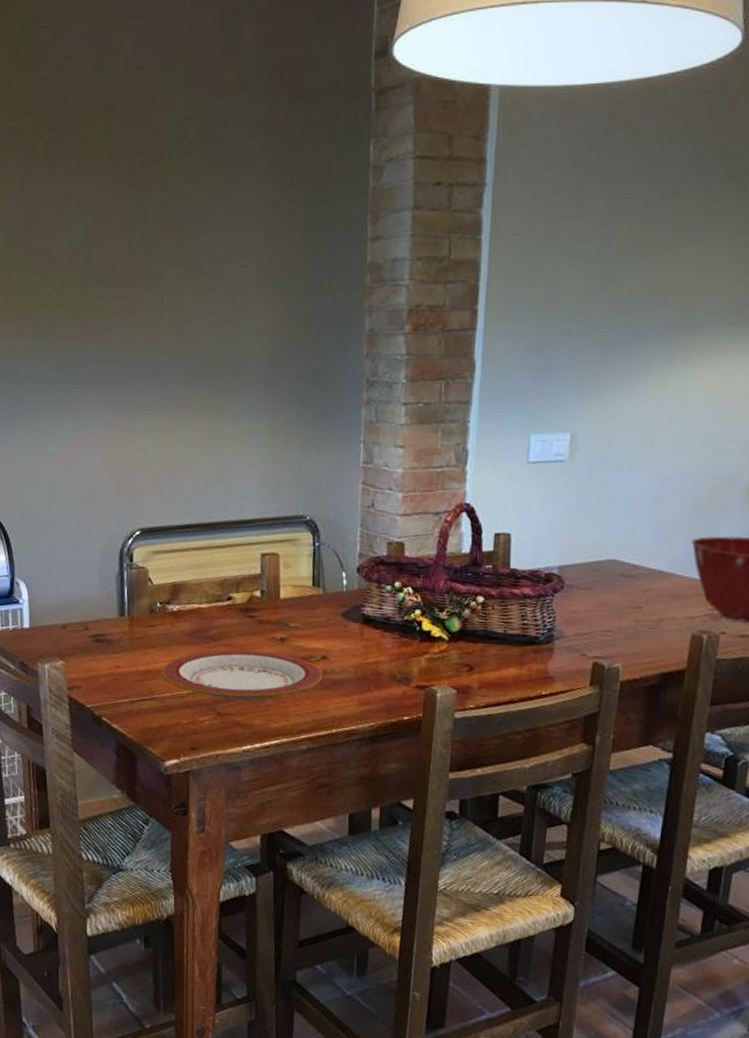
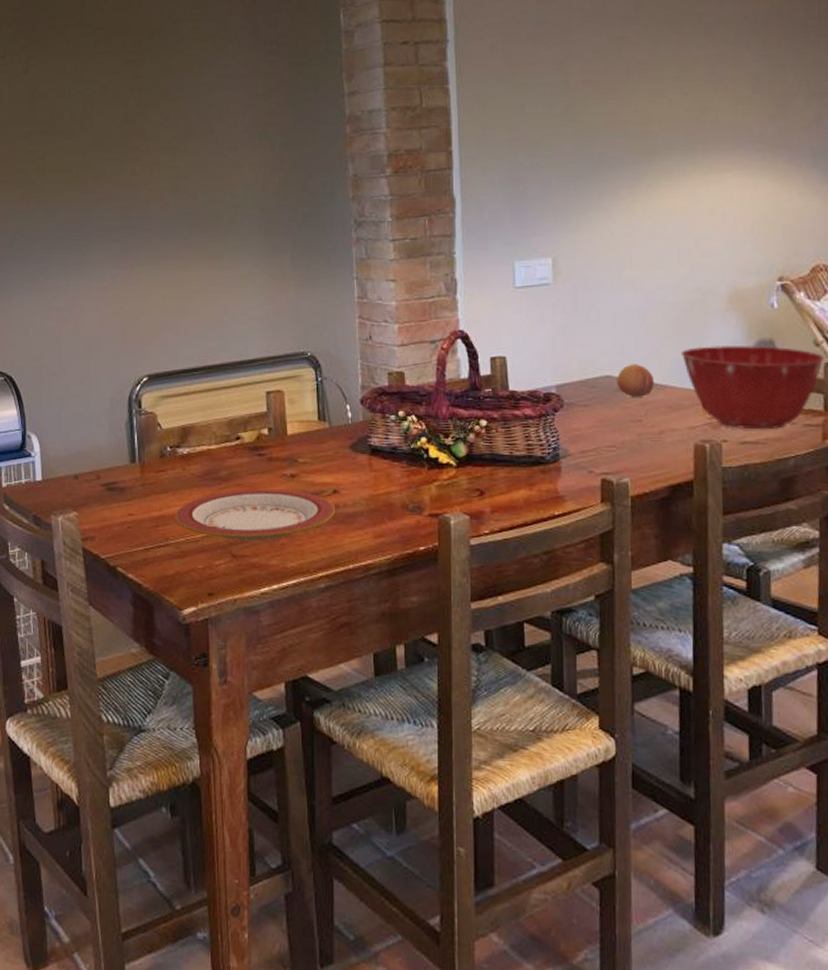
fruit: none [621,549,660,584] -> present [616,364,654,397]

